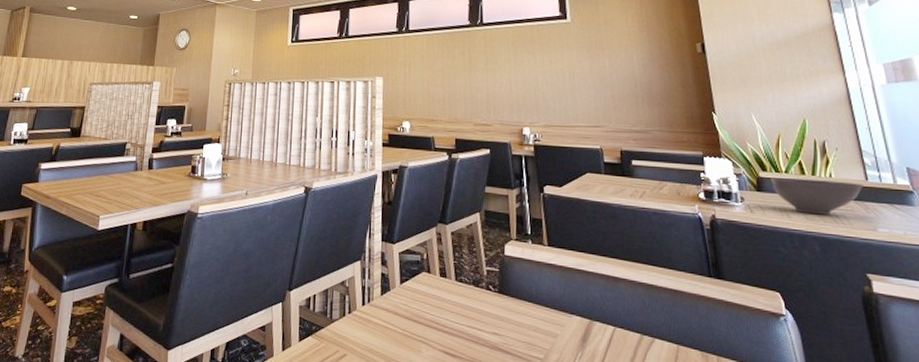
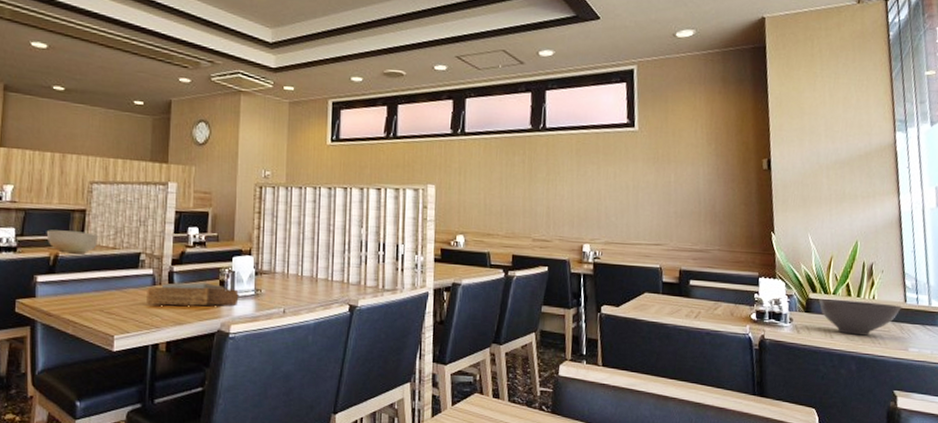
bowl: none [52,124,94,145] -> present [46,229,99,255]
napkin holder: none [129,167,208,190] -> present [147,282,239,307]

